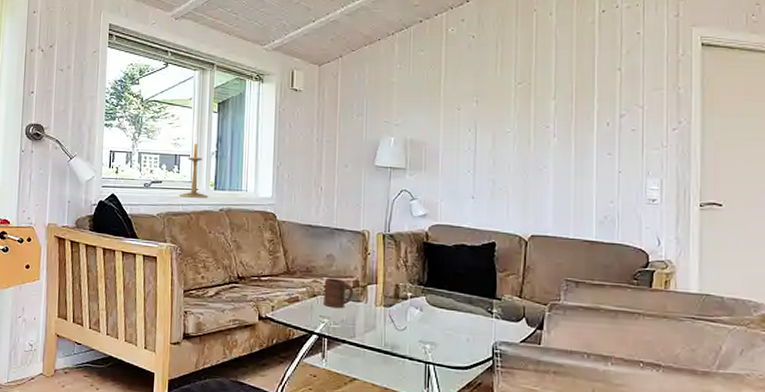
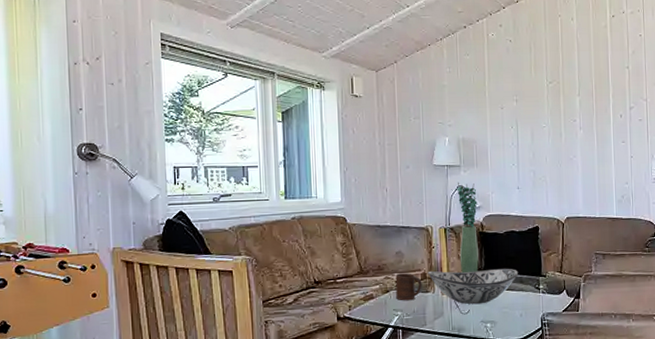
candlestick: present [180,137,209,198] -> none [251,148,280,209]
decorative bowl: none [361,280,468,322] -> present [428,268,519,305]
vase: none [398,186,423,286] -> present [457,182,479,273]

